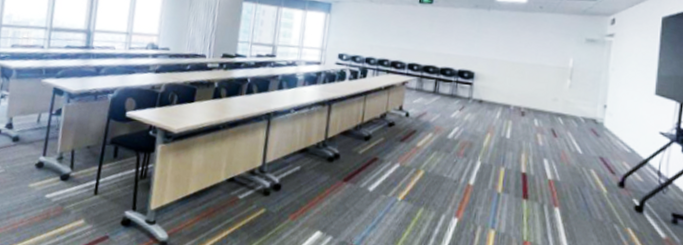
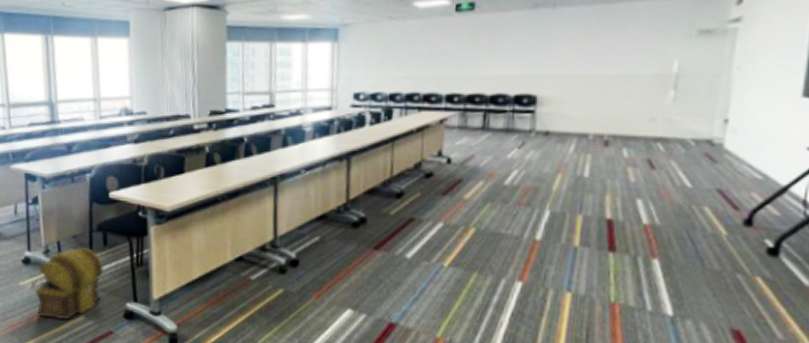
treasure chest: none [39,156,111,223] -> present [31,246,105,321]

